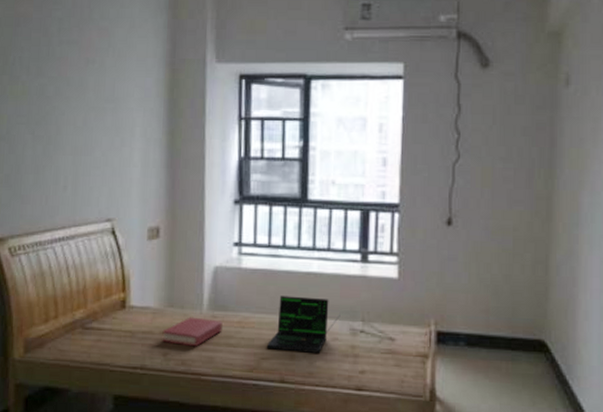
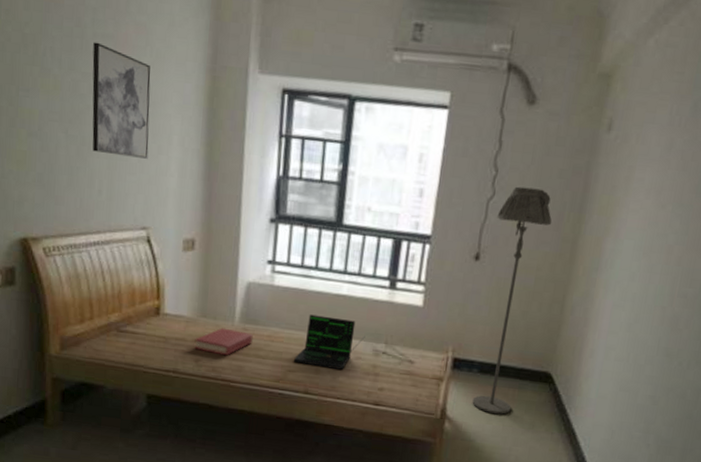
wall art: none [57,48,113,152] -> present [92,42,151,159]
floor lamp: none [463,147,523,392] -> present [472,186,552,415]

